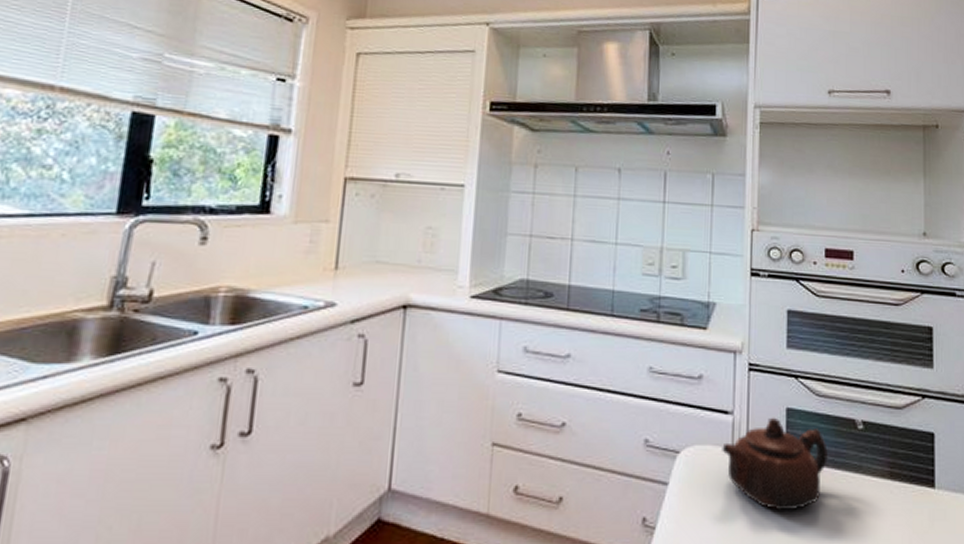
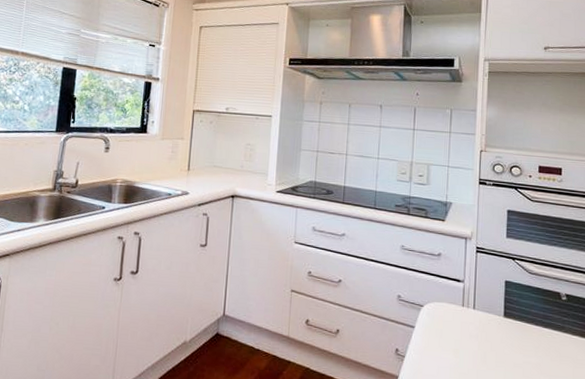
teapot: present [722,417,828,511] -> none [455,286,537,355]

